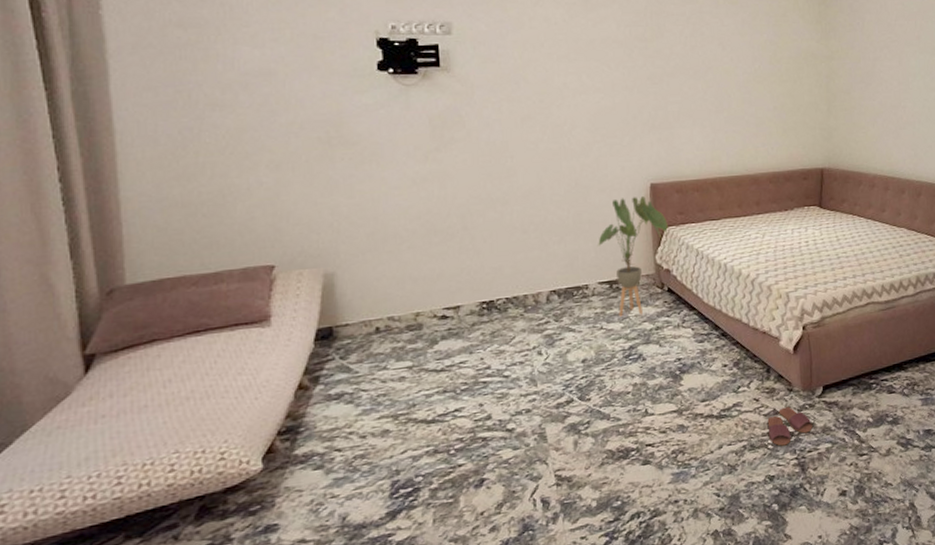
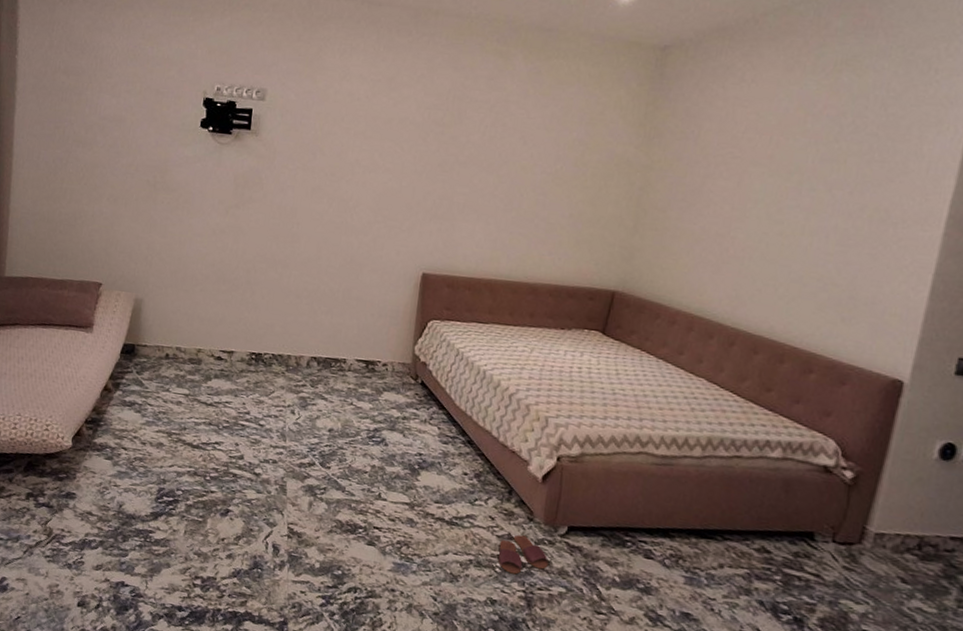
house plant: present [597,196,668,317] -> none [360,282,433,401]

